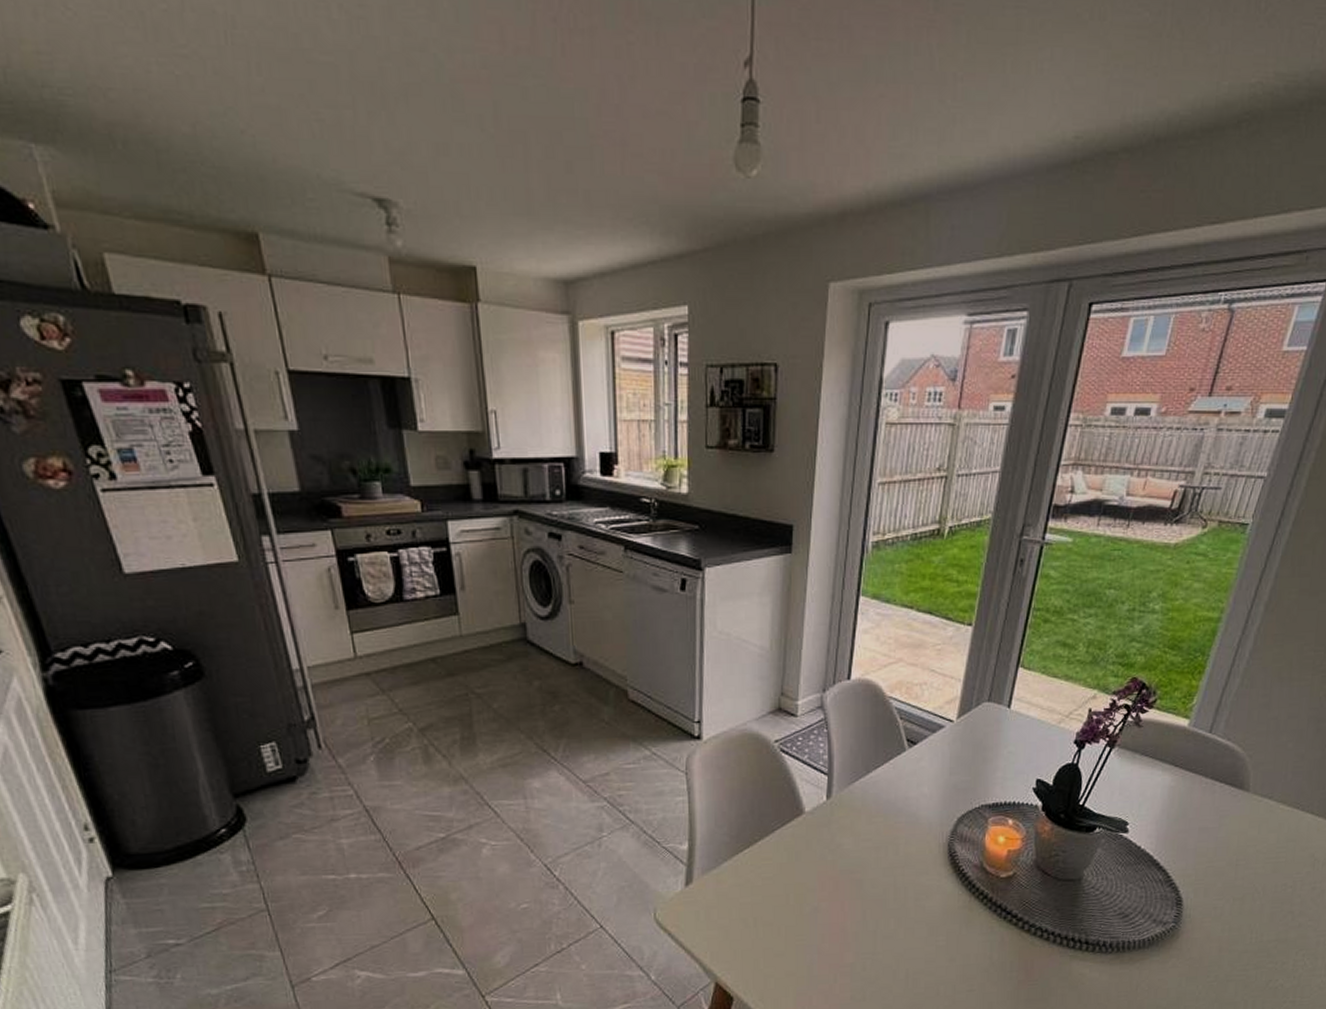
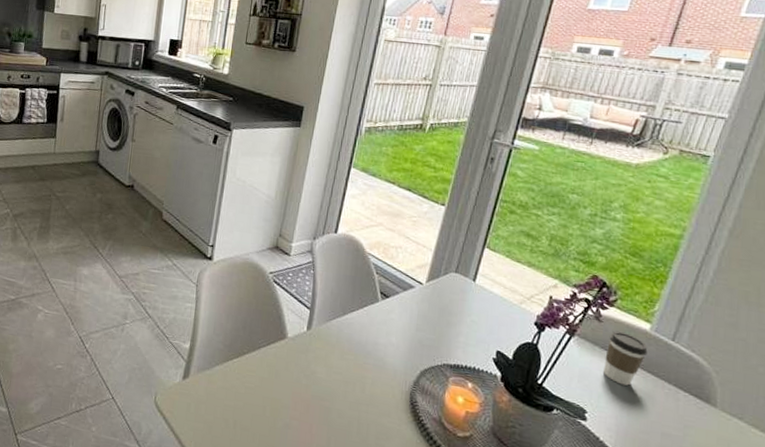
coffee cup: none [1143,733,1186,789] -> present [602,330,648,386]

